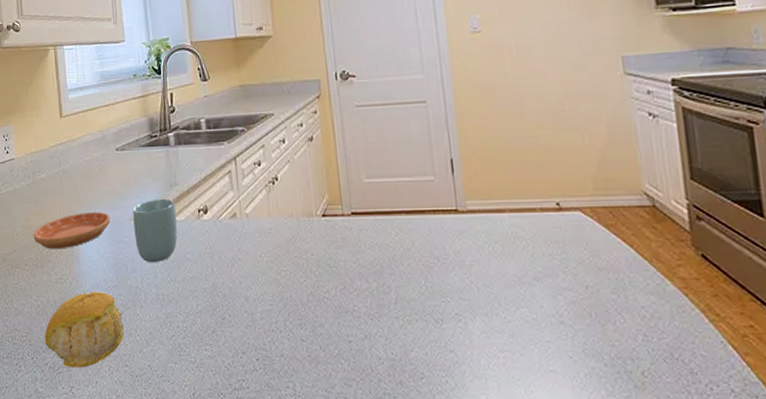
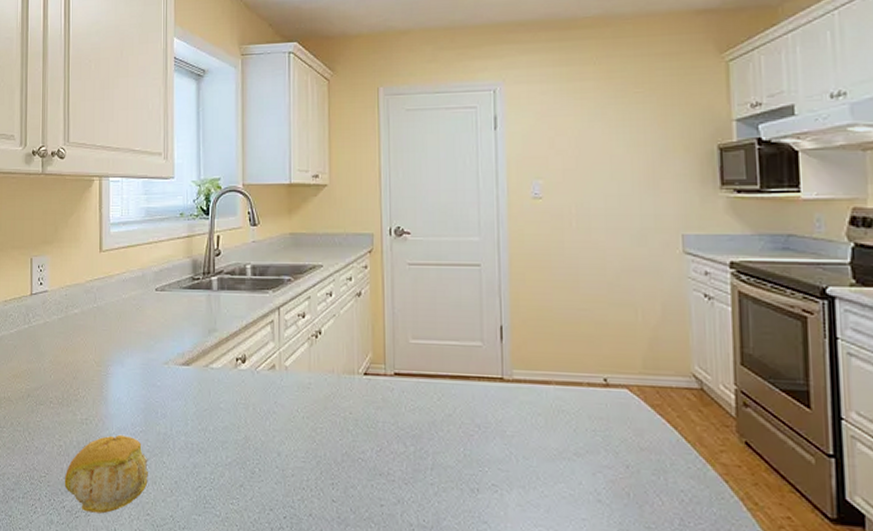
saucer: present [33,212,111,250] -> none [61,352,144,389]
cup: present [133,198,177,263] -> none [168,343,212,410]

